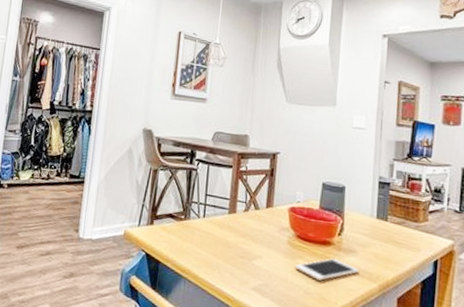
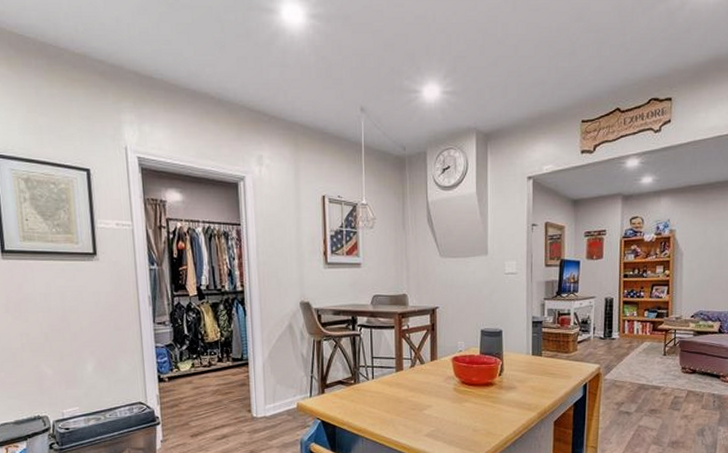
cell phone: present [294,258,360,281] -> none [462,397,520,418]

